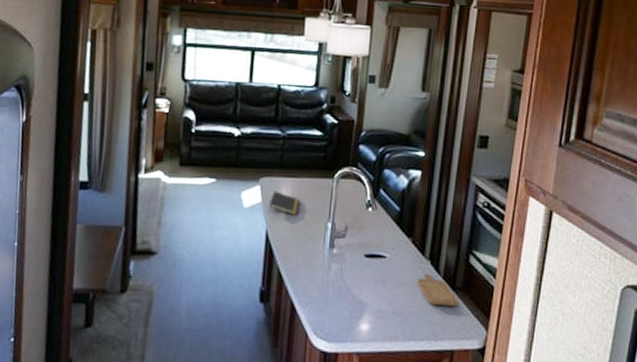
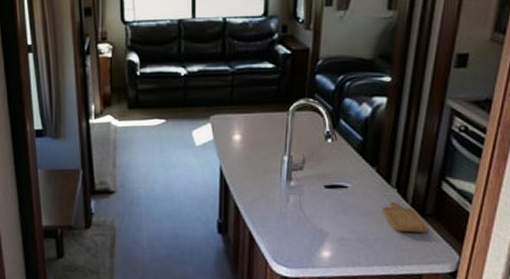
notepad: present [268,191,300,215] -> none [221,127,254,151]

